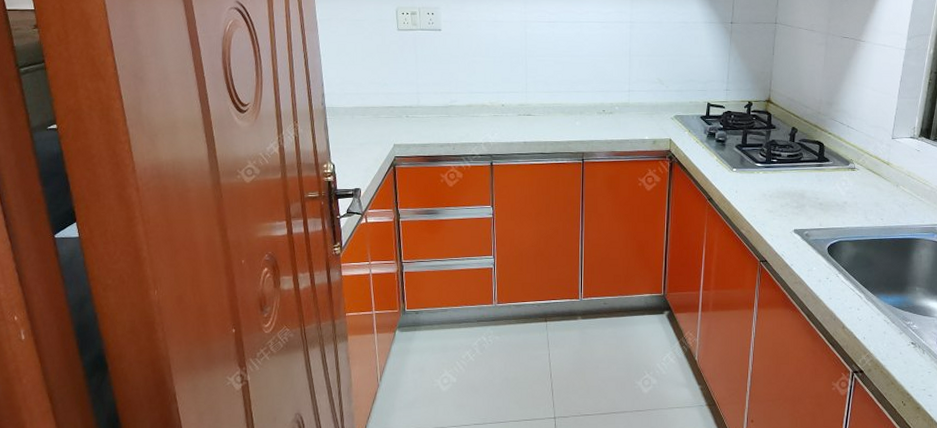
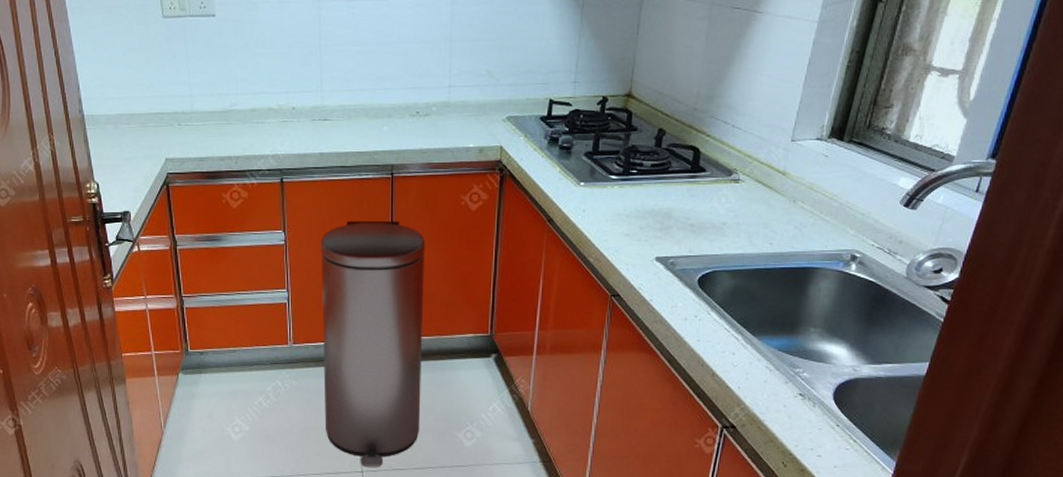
pedal bin: none [522,198,609,414] -> present [320,220,425,468]

